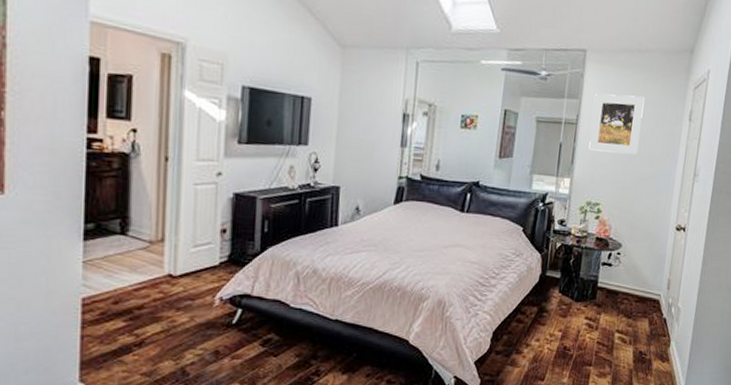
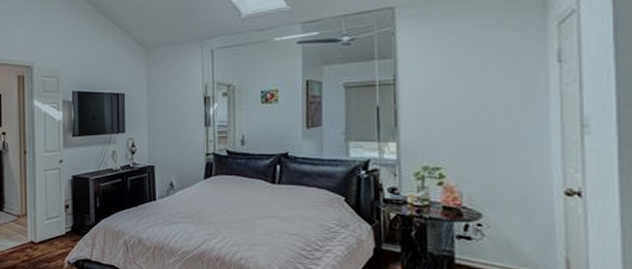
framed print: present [588,94,645,155] -> none [414,44,484,110]

